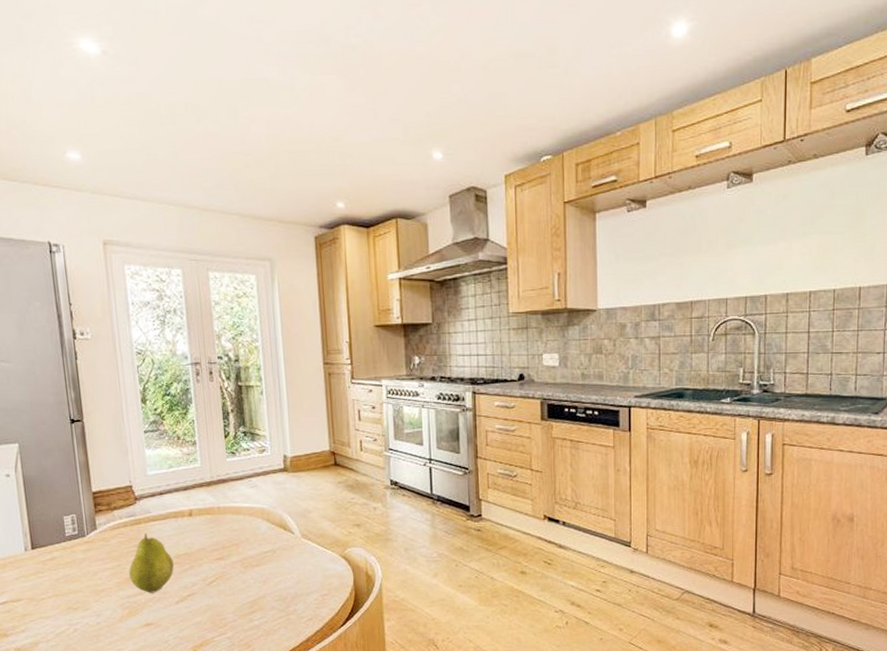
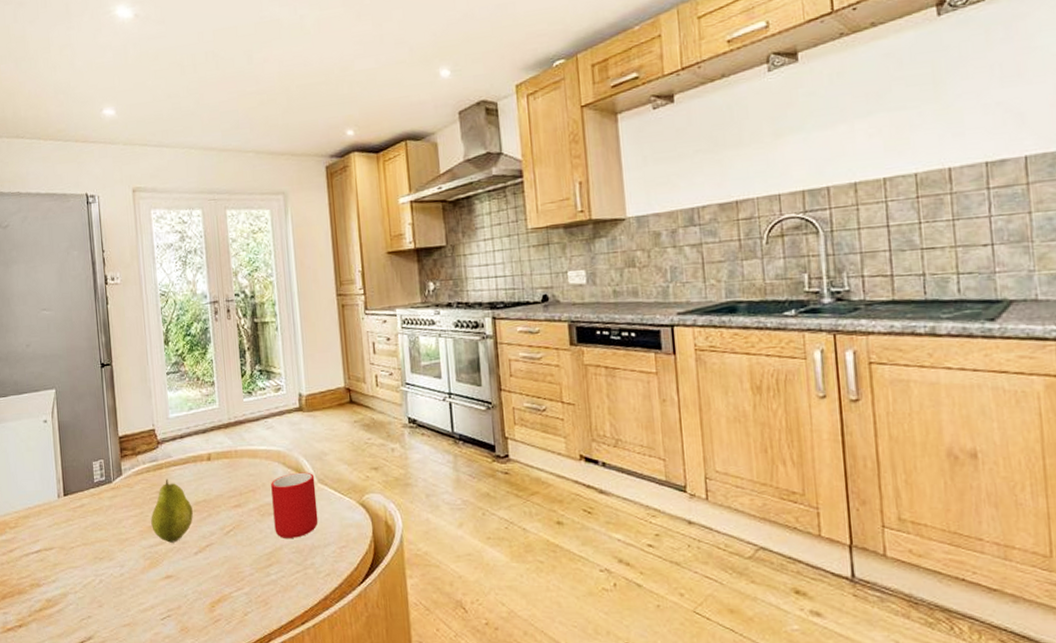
cup: none [254,528,301,588] -> present [271,472,318,538]

